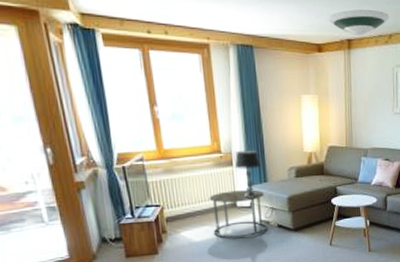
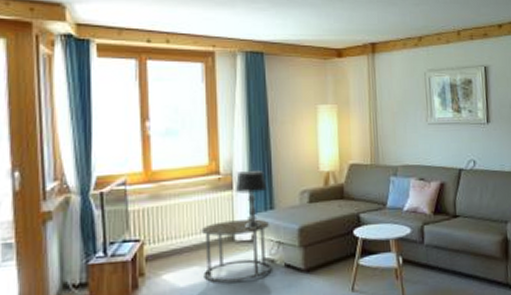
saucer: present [328,9,390,36] -> none [349,12,419,39]

